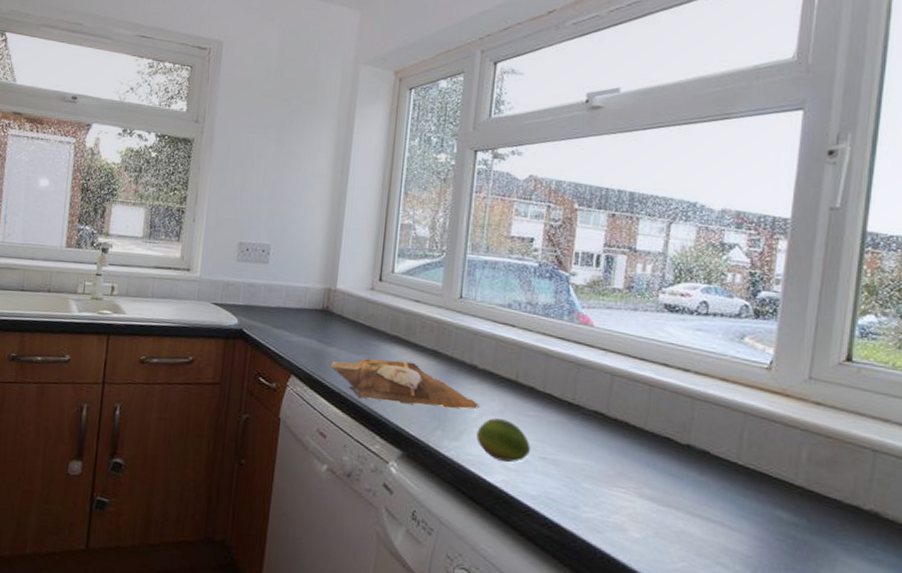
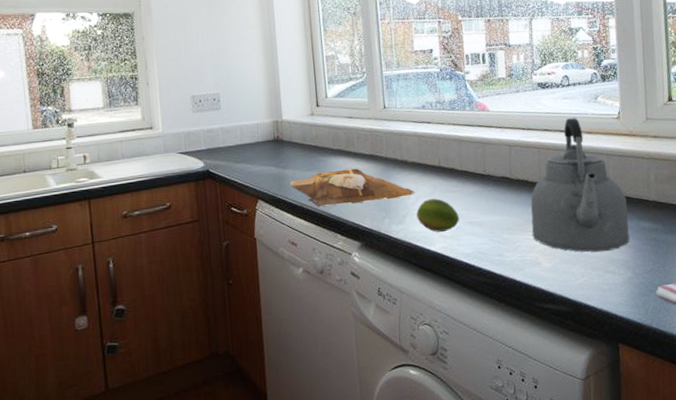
kettle: none [622,356,761,538] -> present [530,118,630,252]

